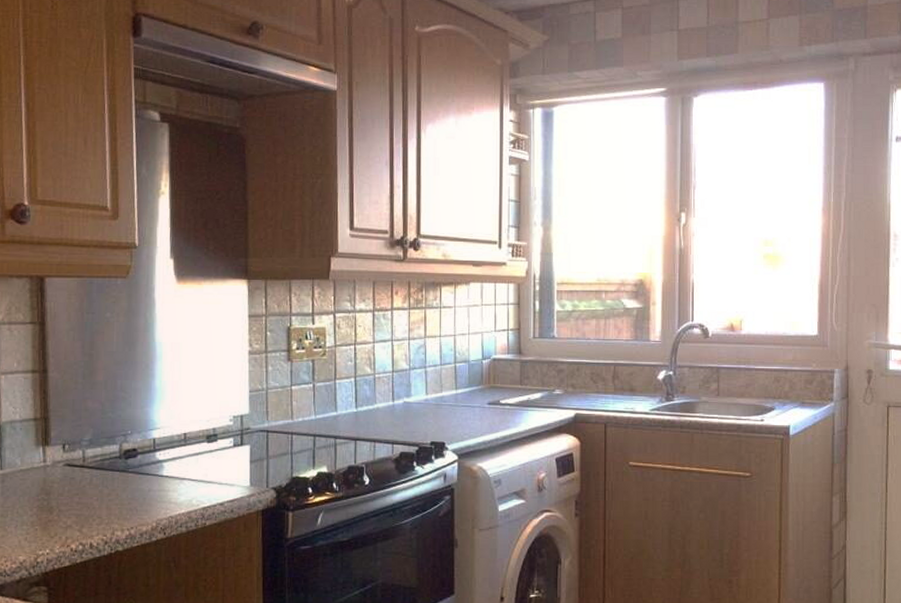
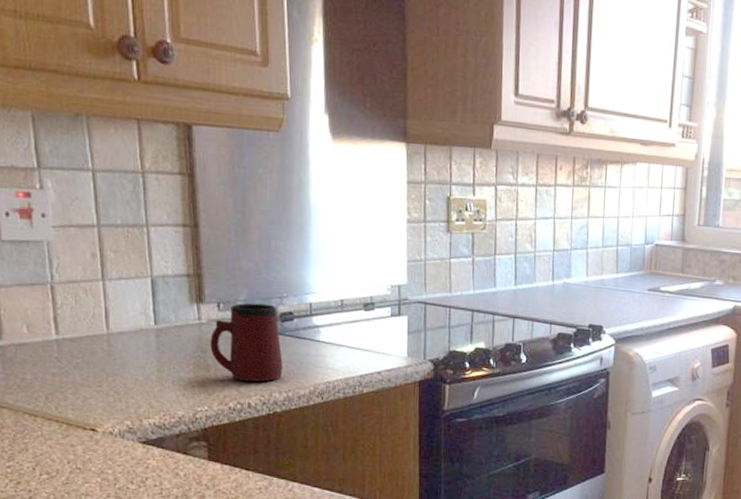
mug: none [54,442,126,521] -> present [210,303,283,382]

